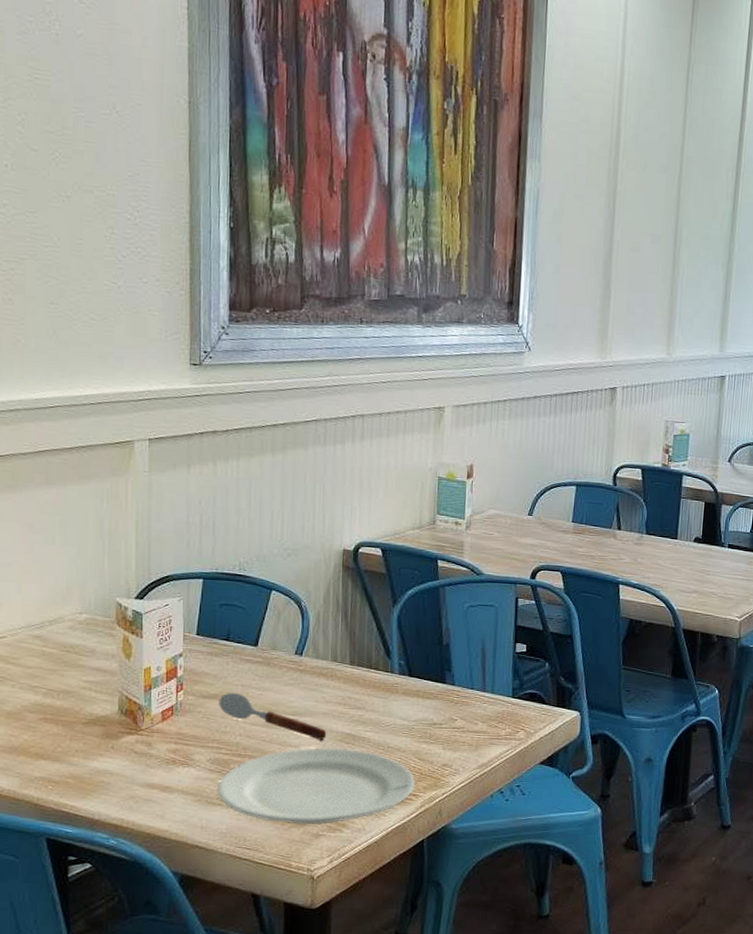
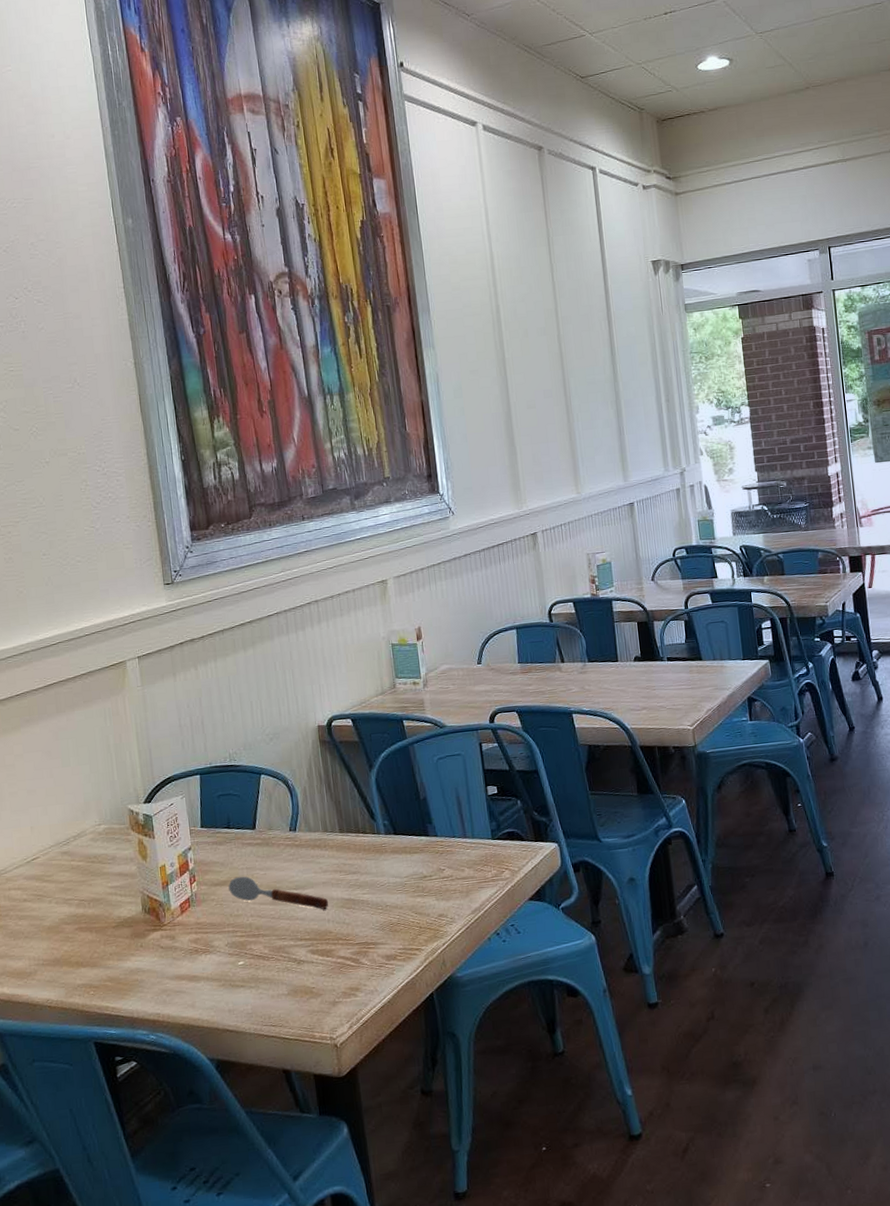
plate: present [217,747,416,825] -> none [238,913,417,996]

